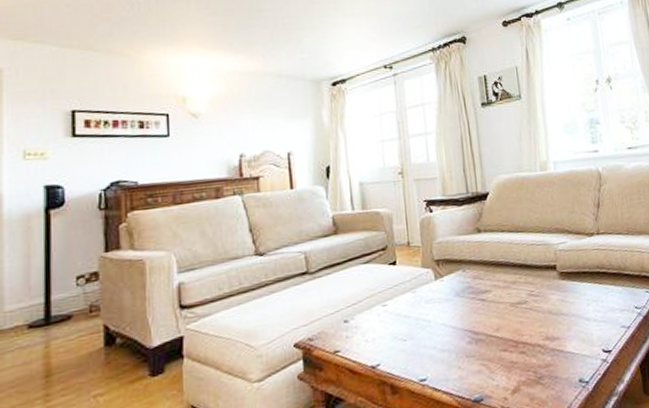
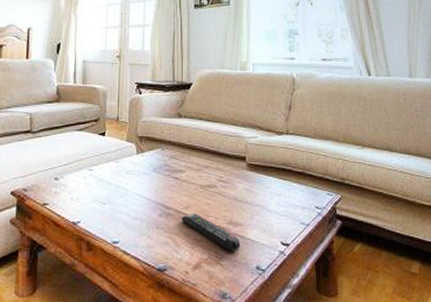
remote control: none [493,334,561,369] -> present [181,213,241,252]

